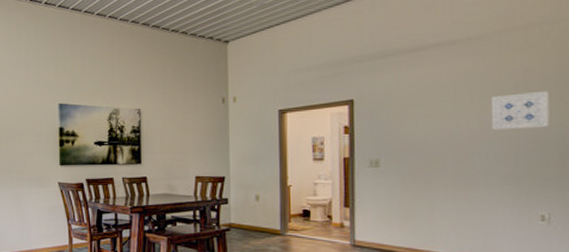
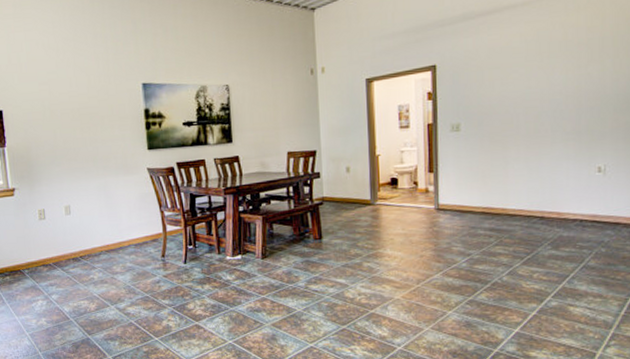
wall art: present [490,90,549,131] -> none [557,48,607,90]

